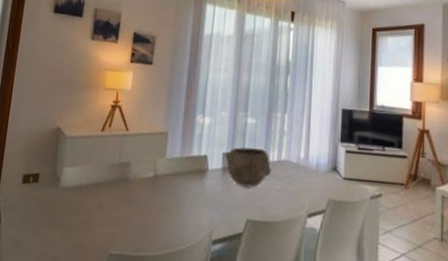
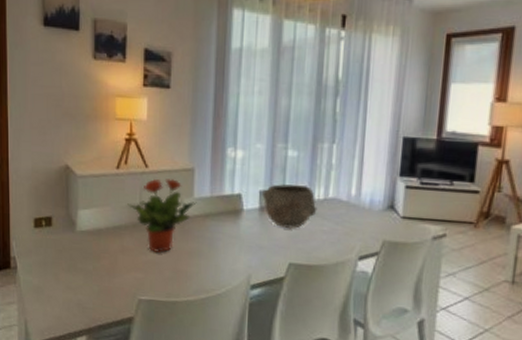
potted plant: none [108,141,168,208] -> present [127,179,197,253]

